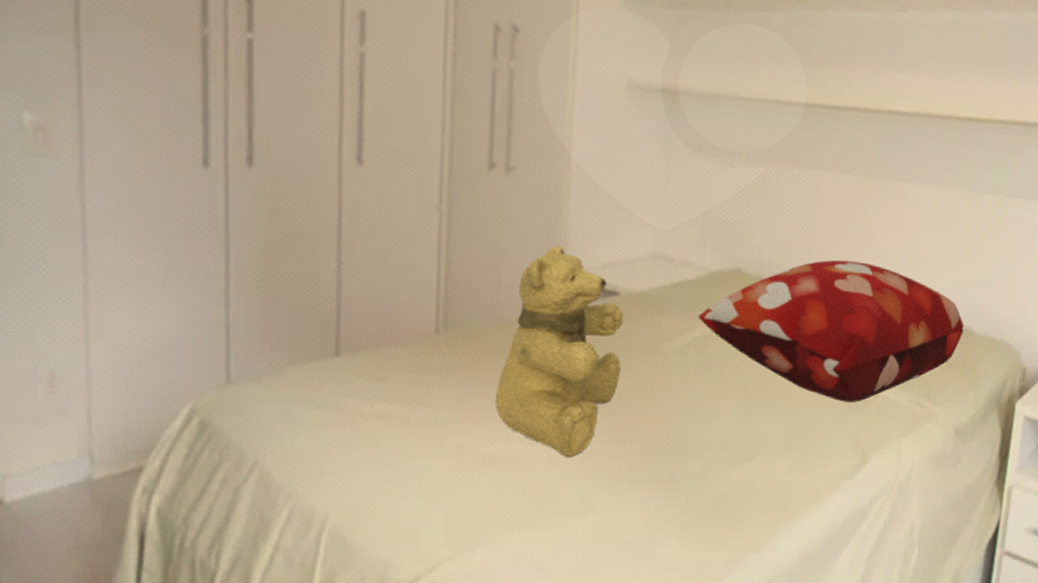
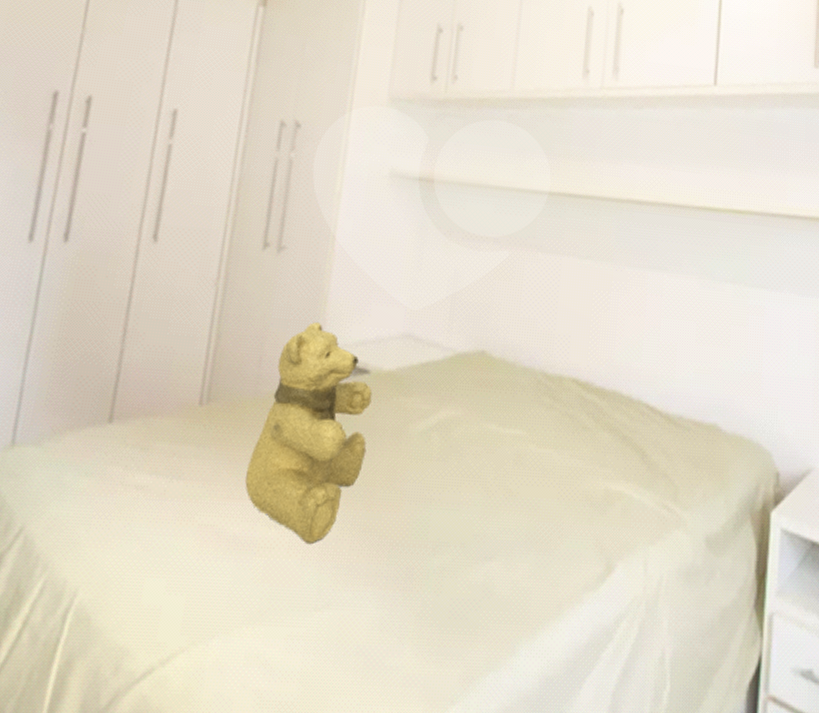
decorative pillow: present [698,260,964,402] -> none [443,345,710,501]

